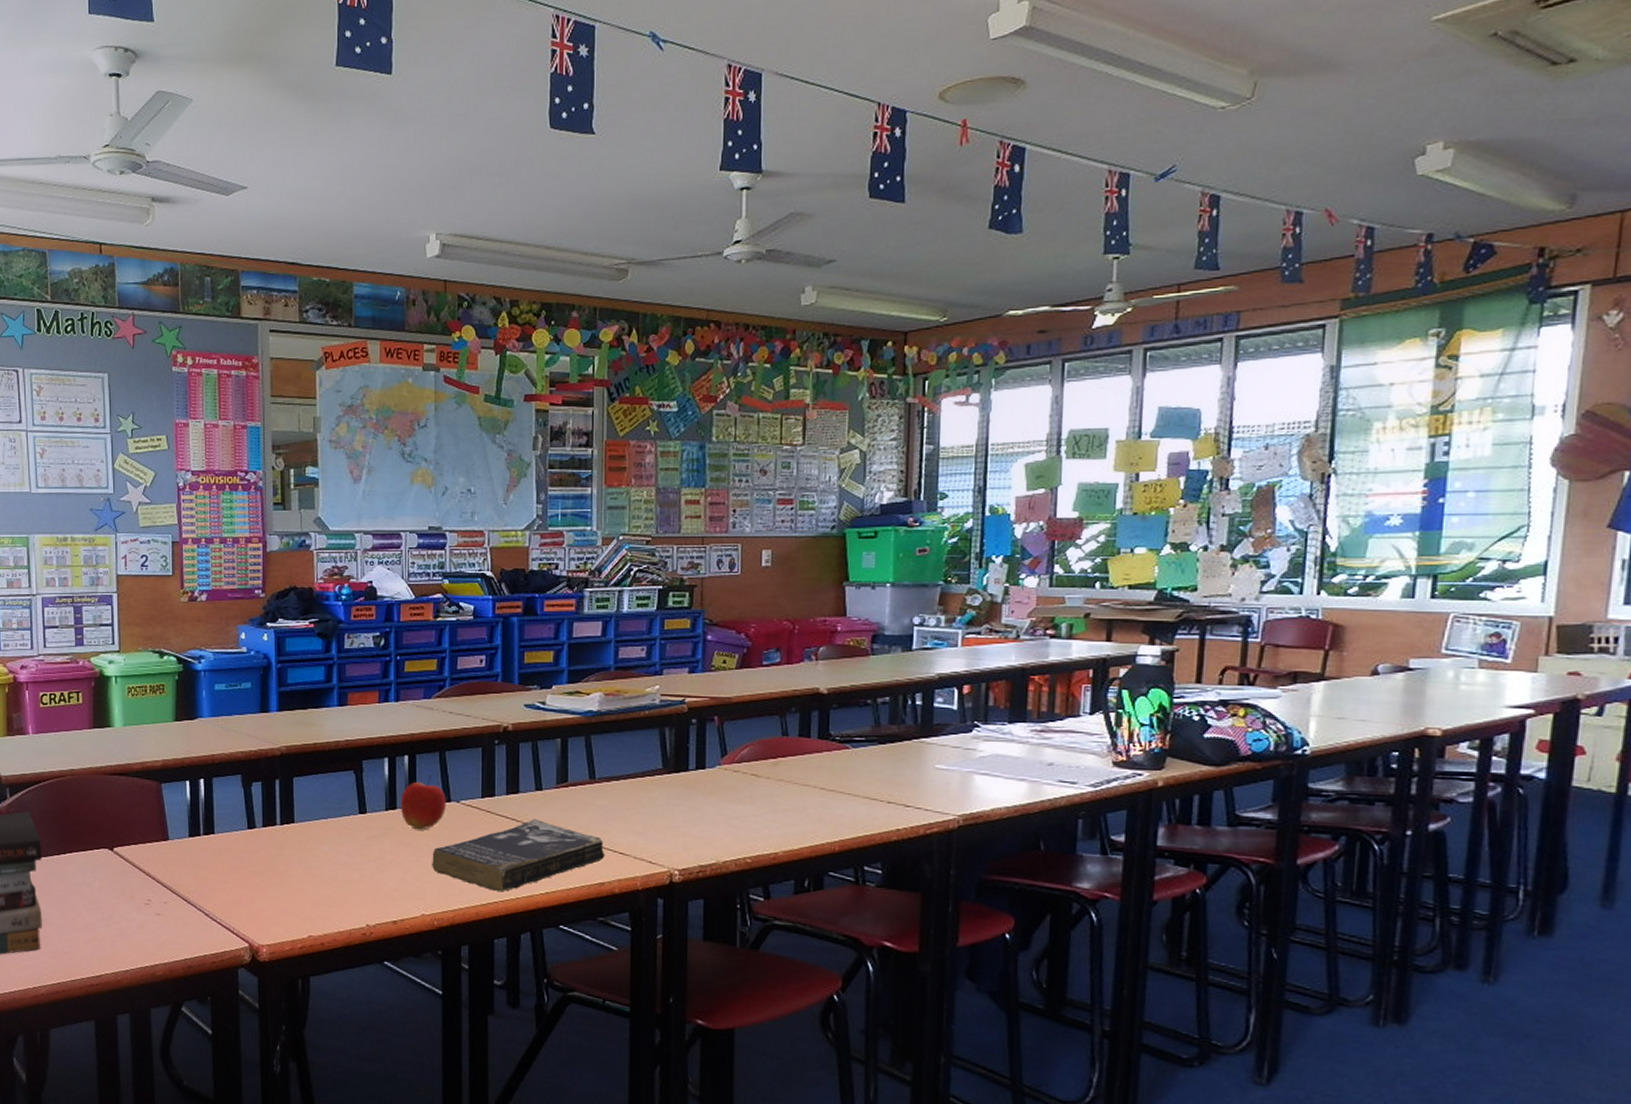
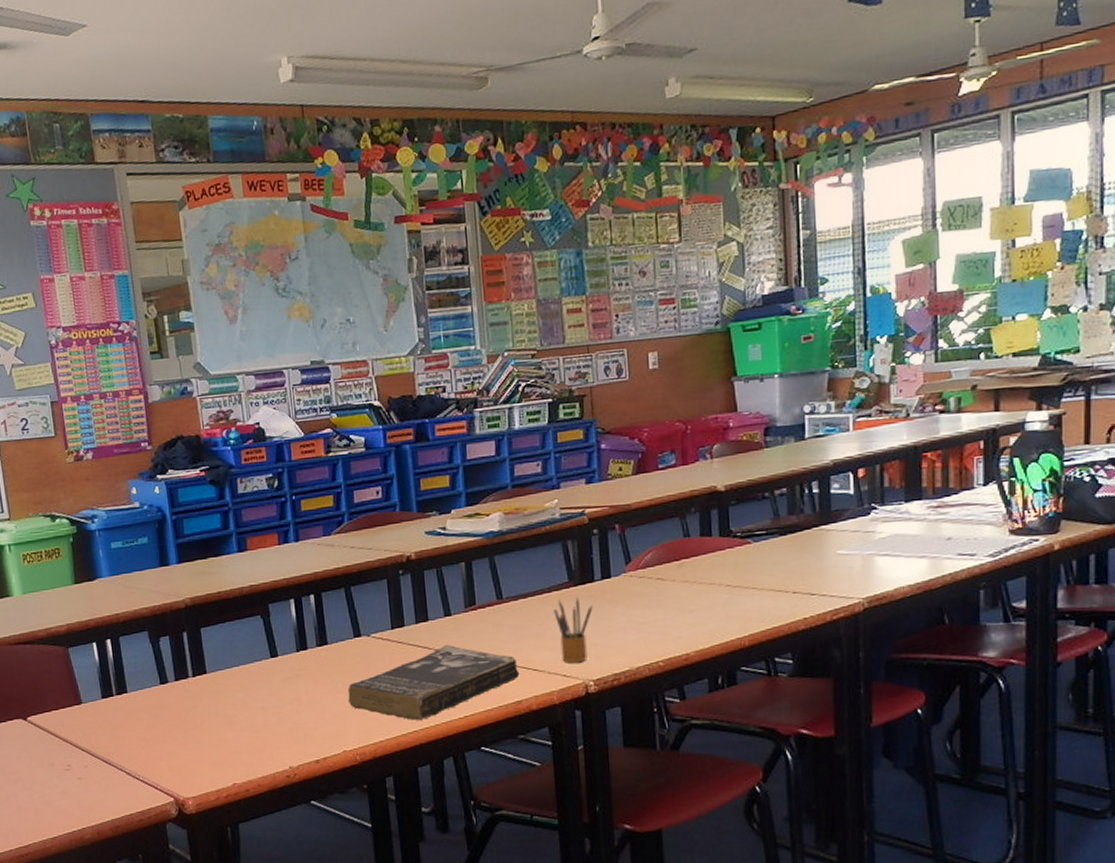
apple: present [400,775,446,830] -> none [310,612,357,668]
pencil box: none [644,784,685,851] -> present [552,597,593,663]

